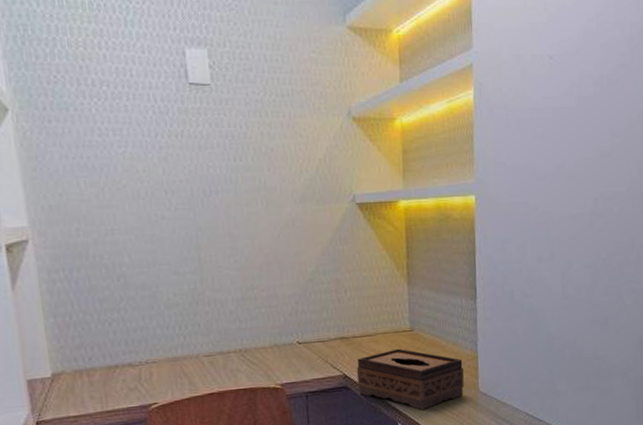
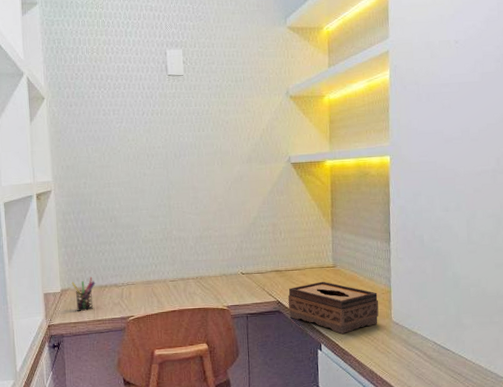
pen holder: none [66,355,102,402] -> present [71,276,96,312]

